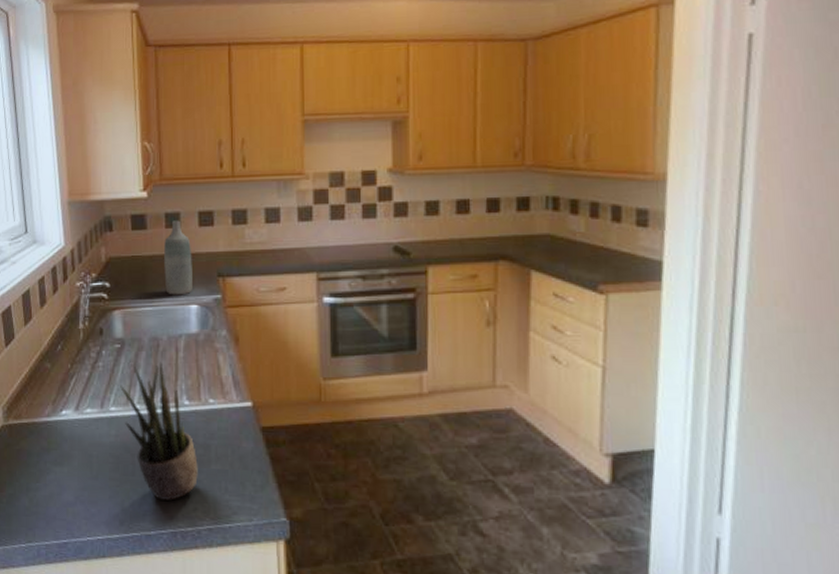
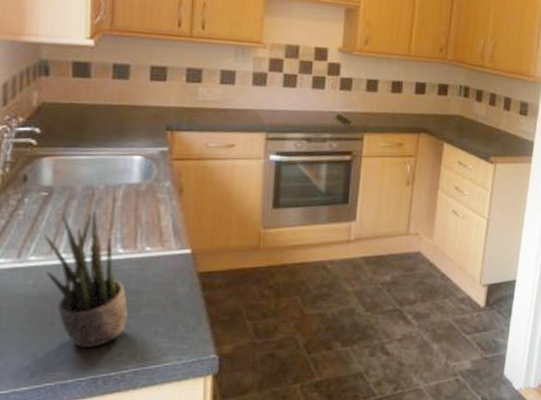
bottle: present [164,220,192,295] -> none [106,72,140,146]

